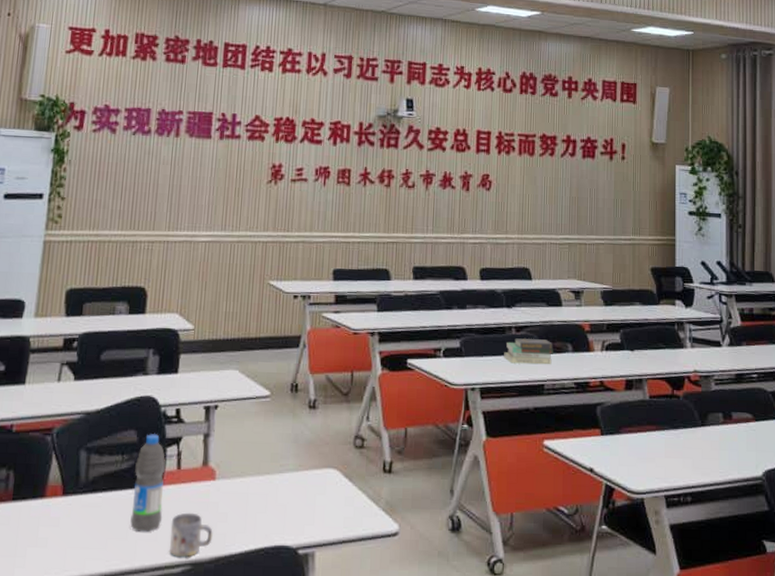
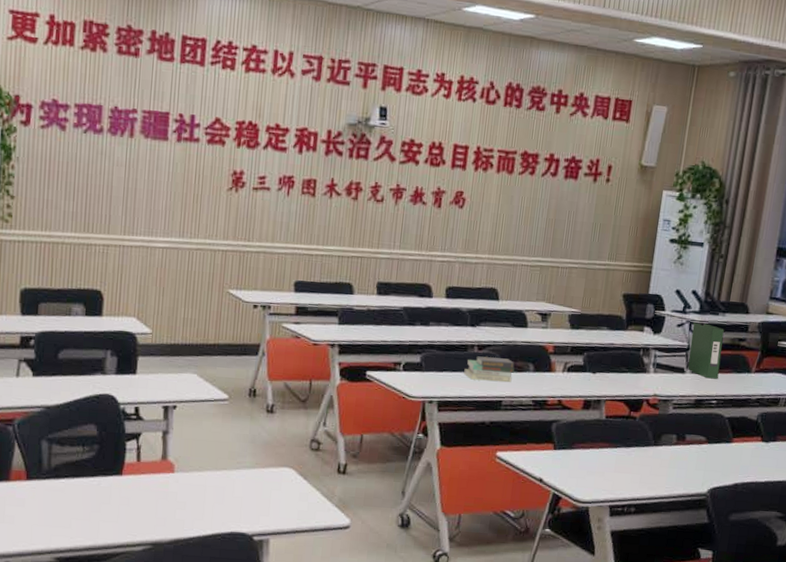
water bottle: present [130,433,166,532] -> none [92,428,126,515]
mug: present [168,512,213,557] -> none [130,500,172,538]
binder: none [723,293,755,352] -> present [688,322,724,379]

